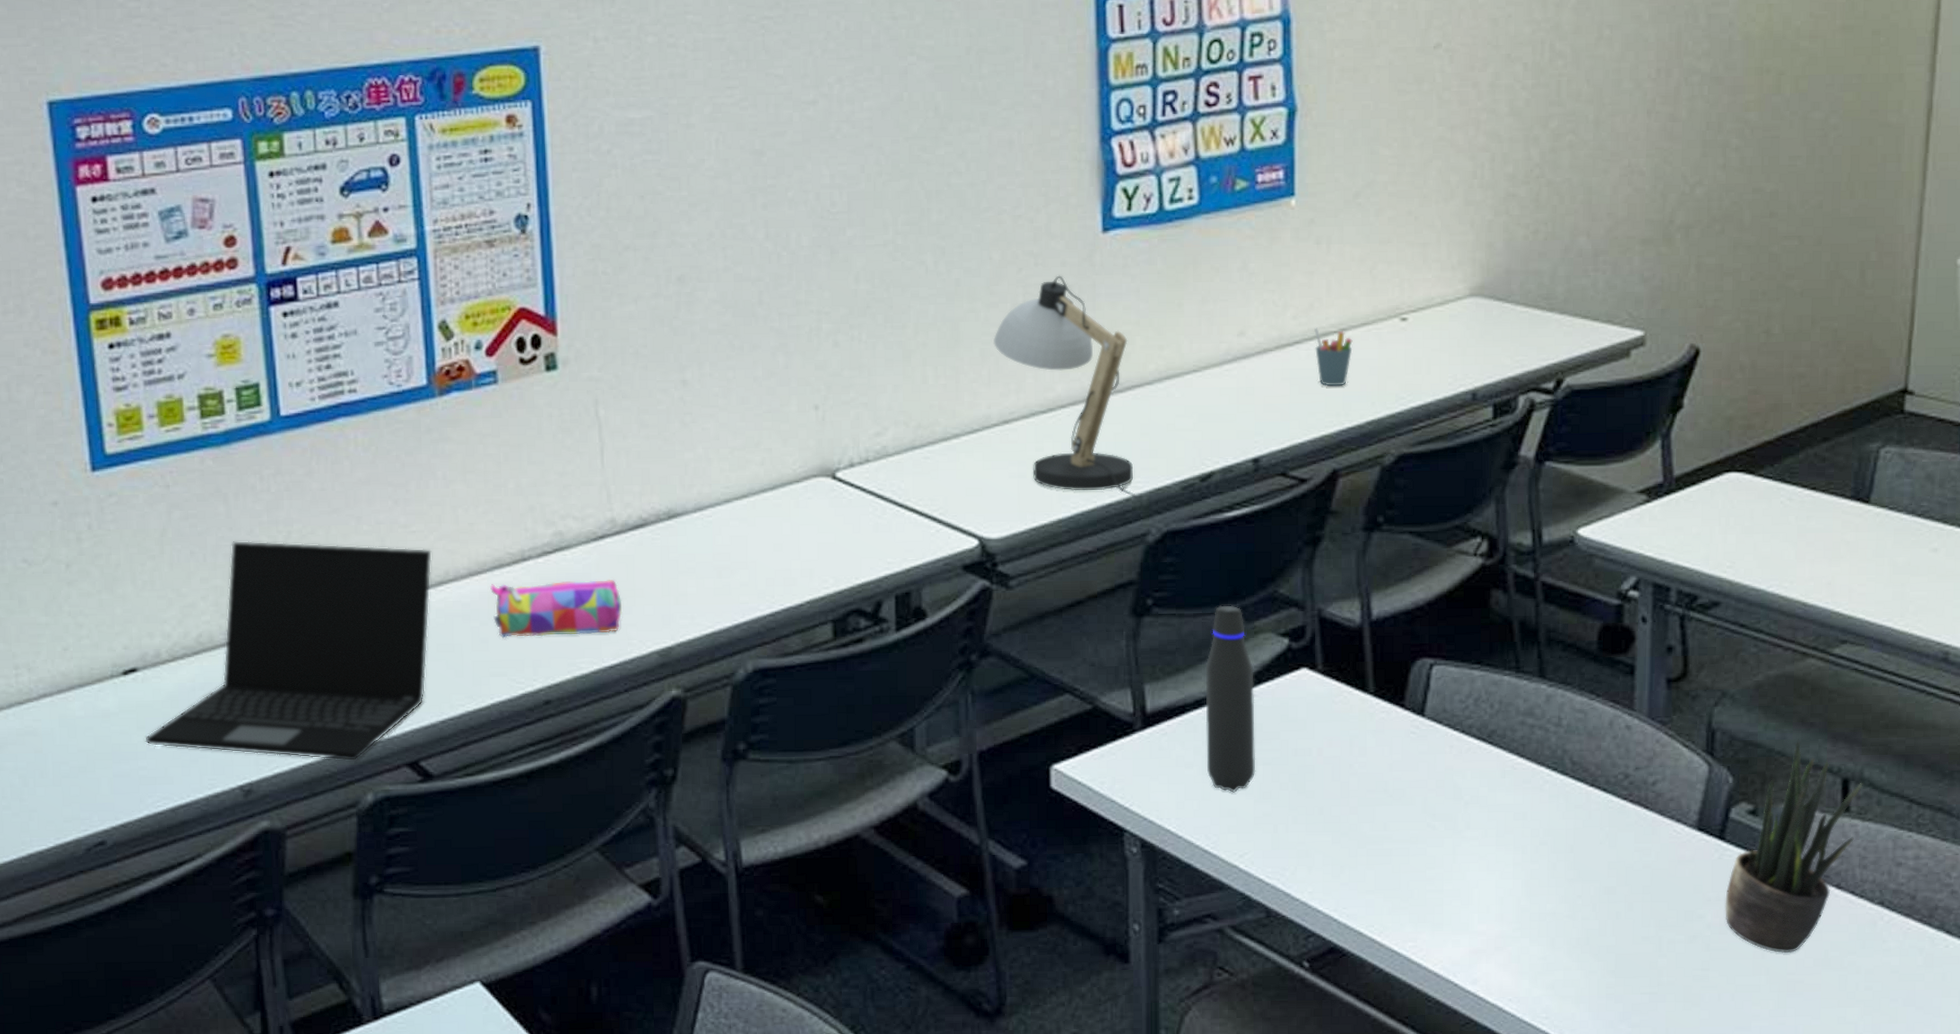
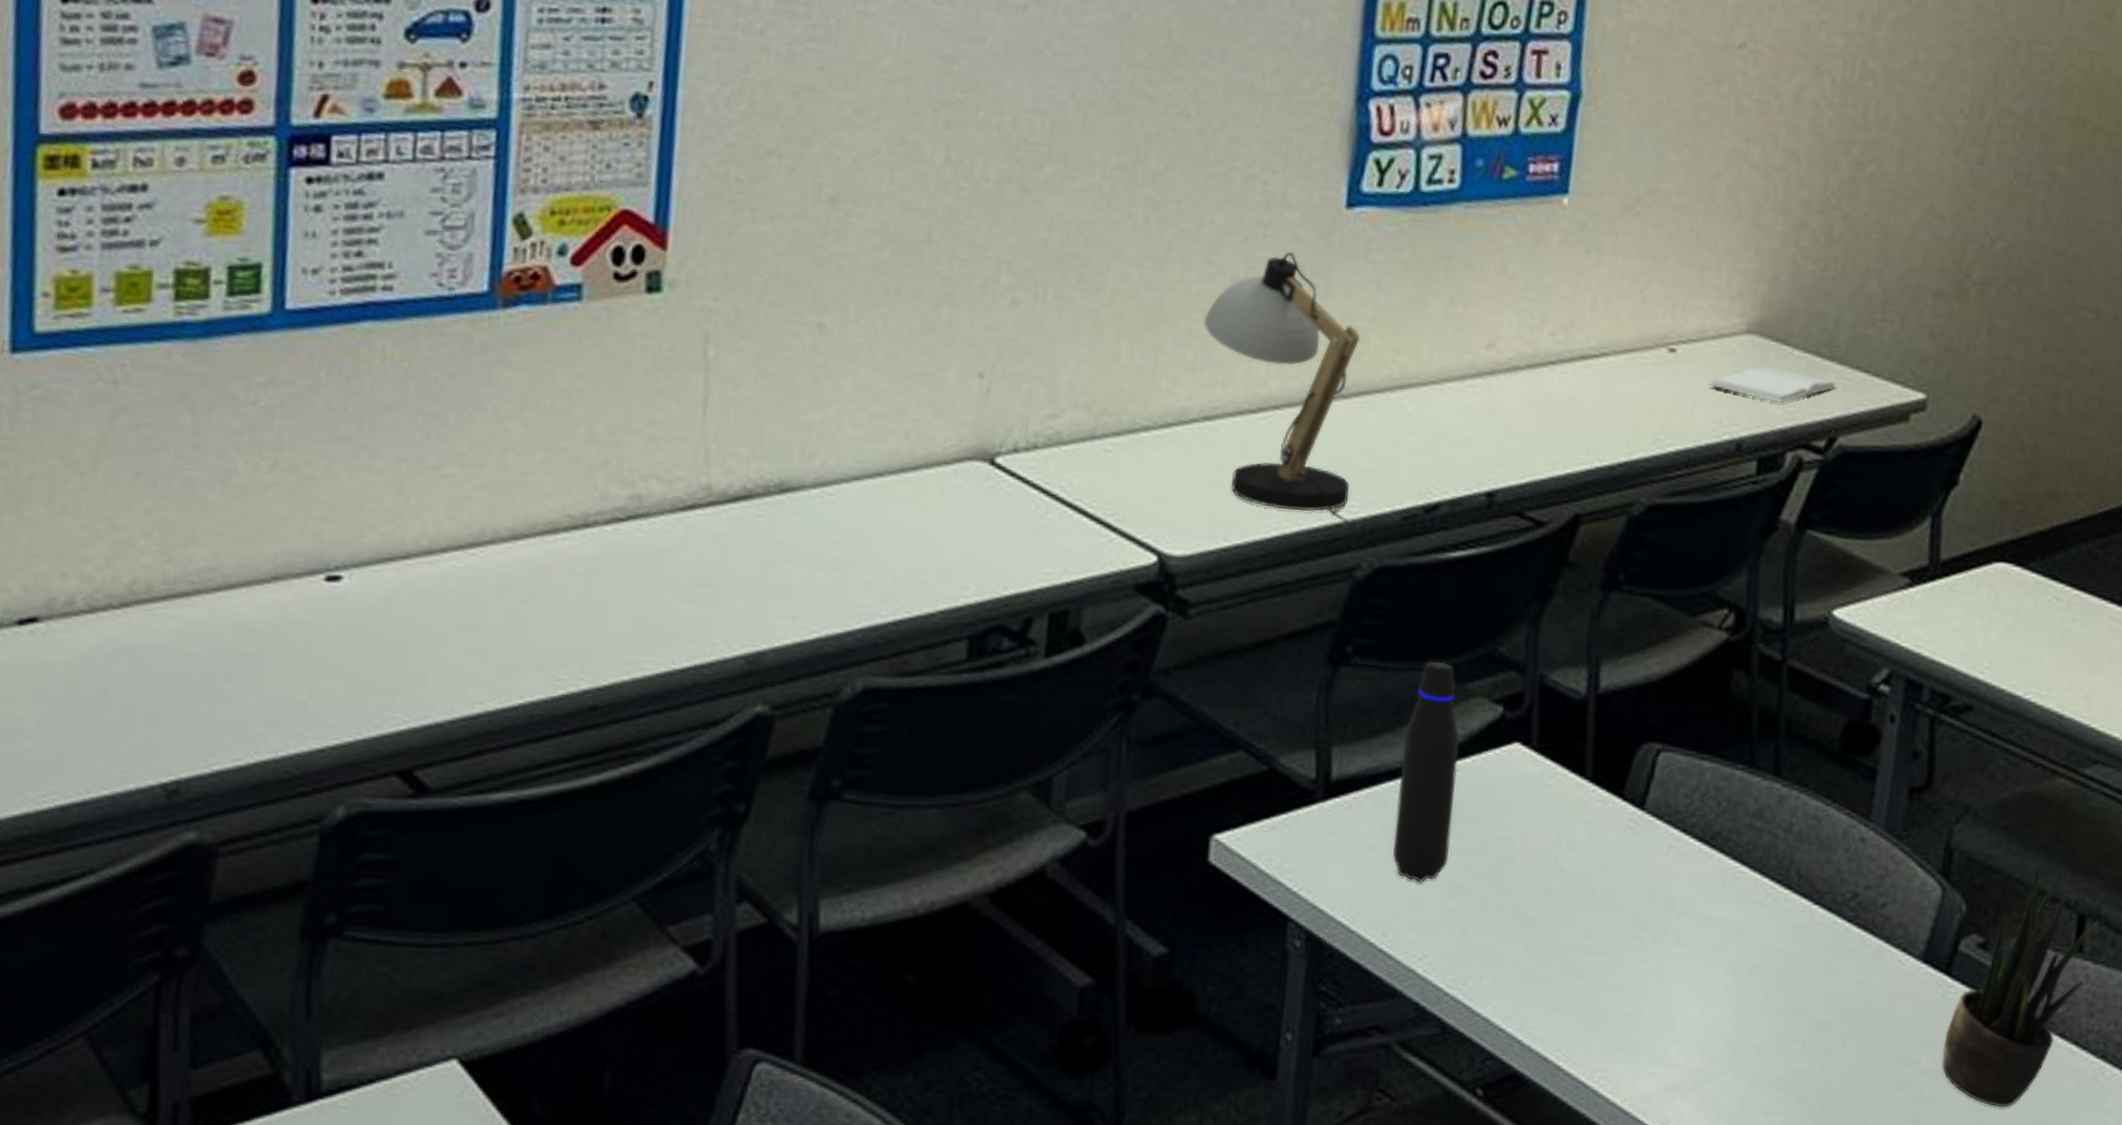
laptop: present [145,540,433,762] -> none [36,463,467,764]
pencil case: present [490,579,623,638] -> none [536,552,708,628]
pen holder: present [1314,327,1353,386] -> none [1570,348,1614,419]
book: none [1441,323,1559,354] -> present [1709,365,1837,403]

